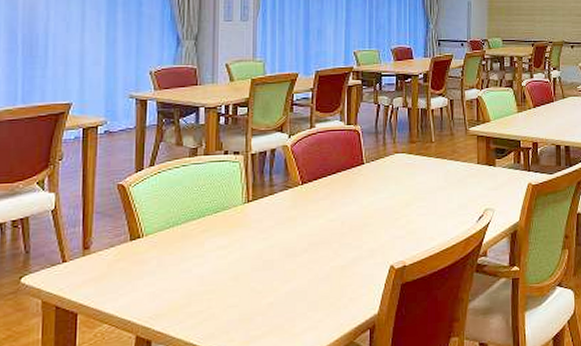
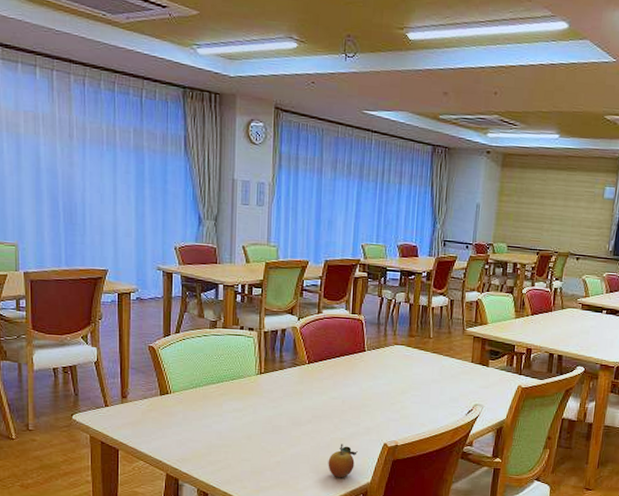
fruit: none [328,272,361,314] -> present [328,444,358,478]

